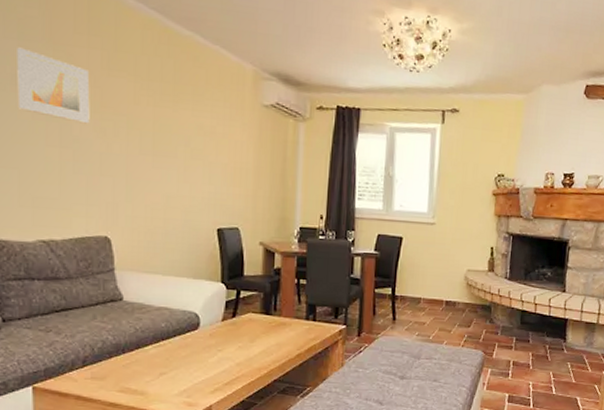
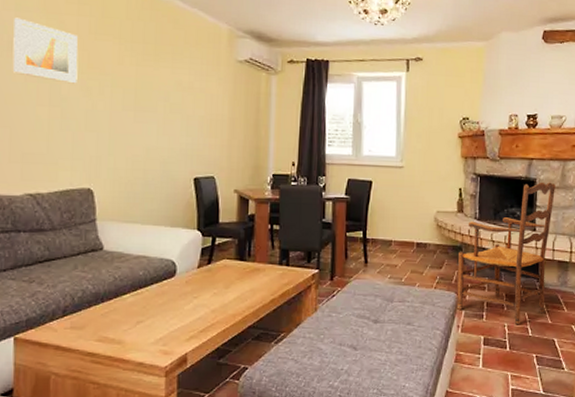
armchair: none [483,243,588,384] -> present [456,182,555,325]

